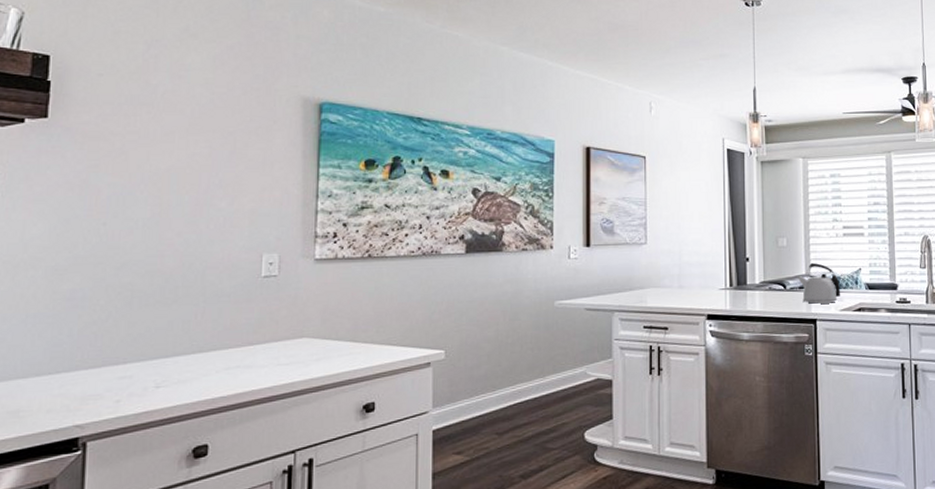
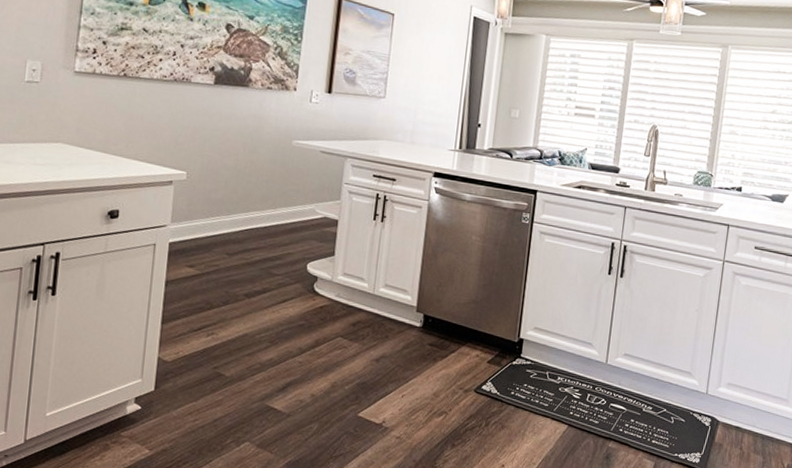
kettle: present [797,263,841,305] -> none [524,137,565,178]

